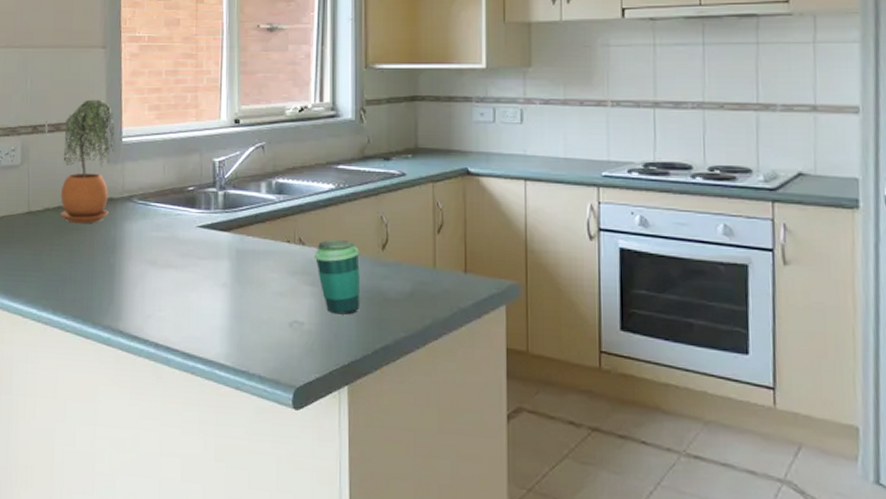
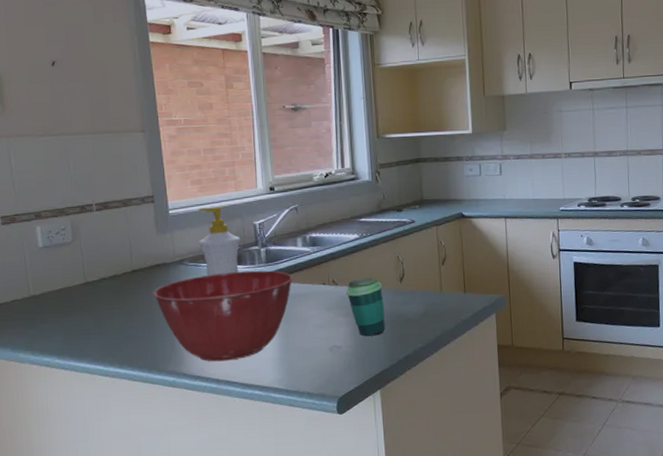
potted plant: present [59,99,116,224] -> none [112,178,164,289]
mixing bowl: none [96,215,254,323] -> present [153,270,294,362]
soap bottle: none [151,136,197,218] -> present [198,205,241,276]

